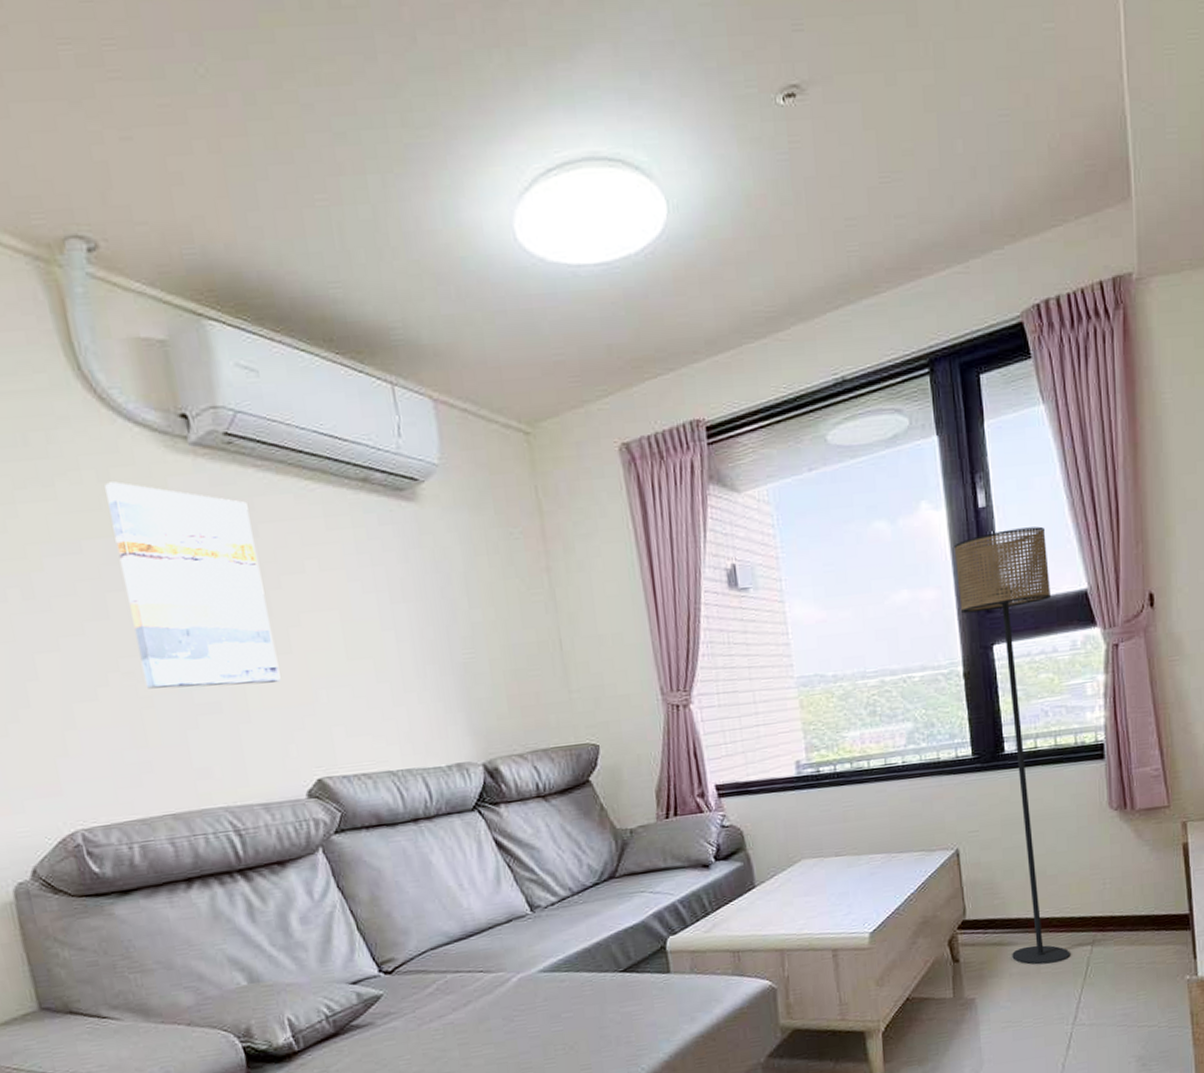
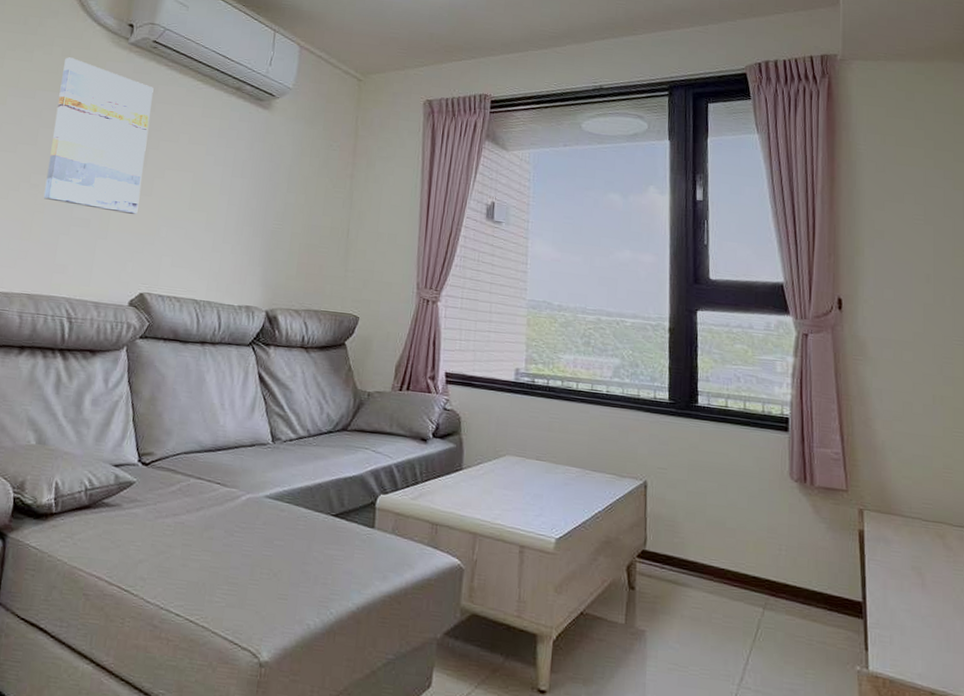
floor lamp: present [953,526,1071,965] -> none [672,221,752,617]

